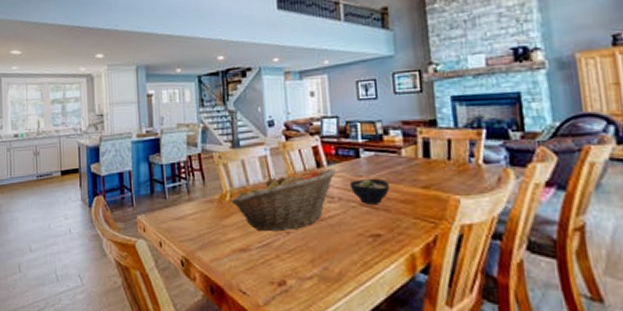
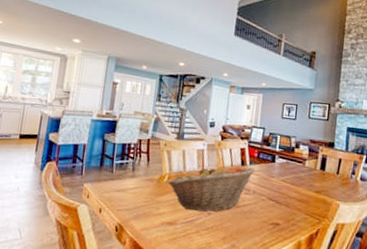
bowl: present [349,178,390,204] -> none [263,179,293,200]

